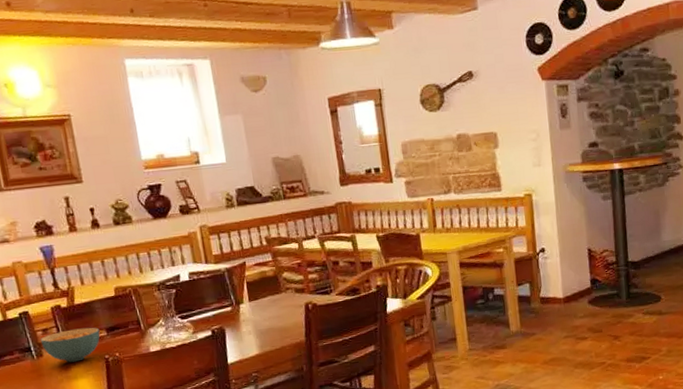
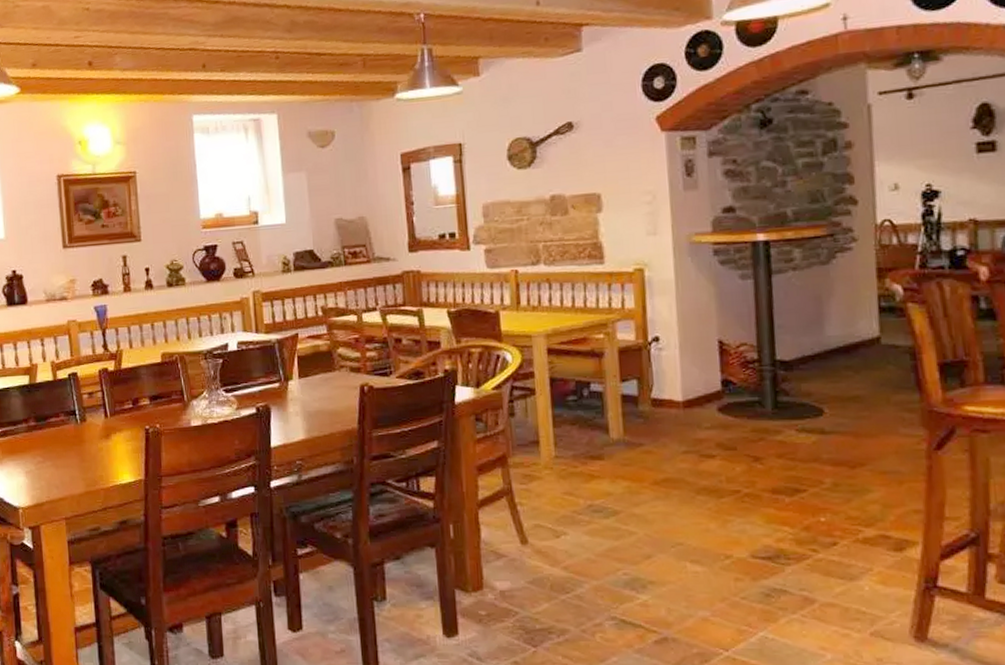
cereal bowl: present [40,327,100,363] -> none [85,394,143,430]

